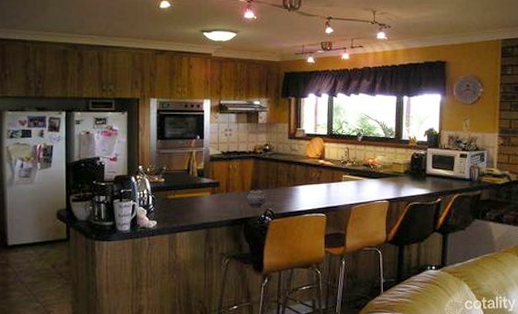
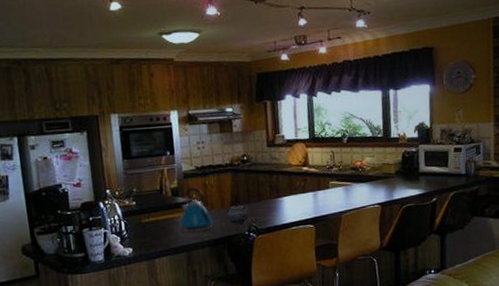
kettle: none [201,169,234,211] -> present [179,186,214,233]

